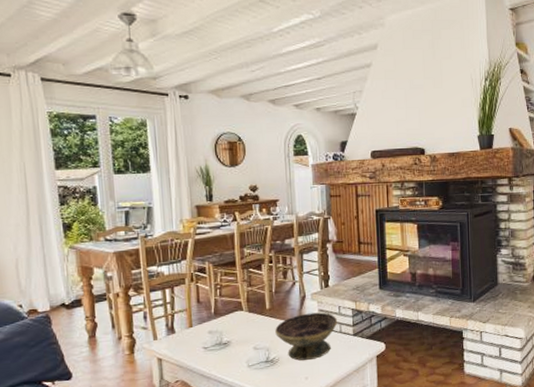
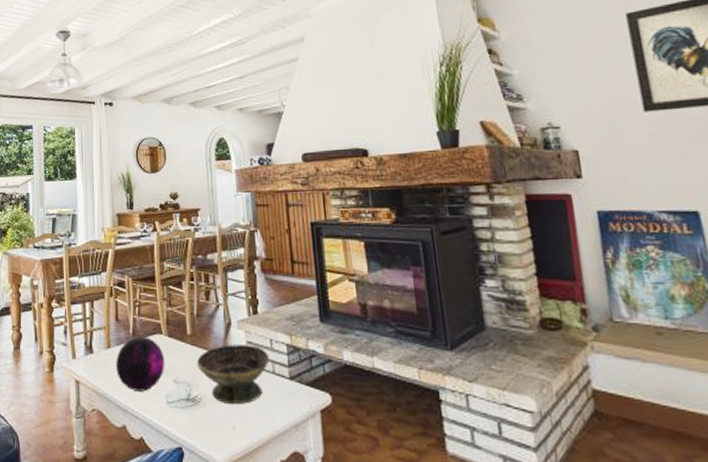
decorative orb: none [198,314,246,361] -> present [116,336,166,392]

